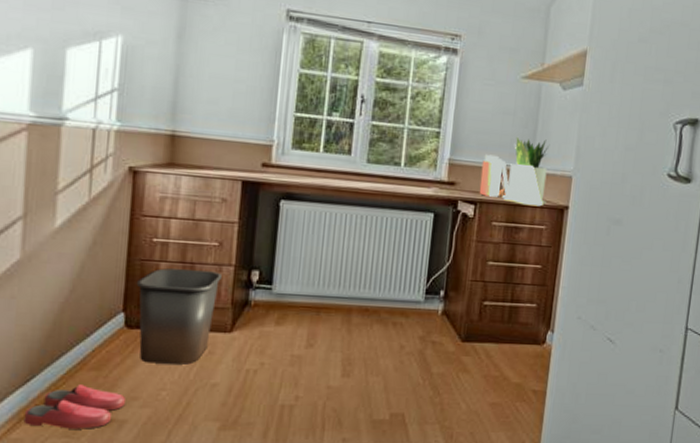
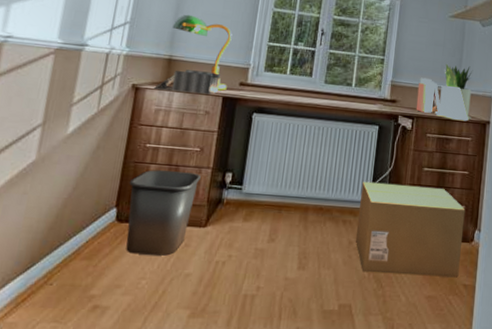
slippers: present [23,384,125,429] -> none [20,272,110,315]
desk organizer: none [155,148,238,180] -> present [153,69,221,96]
desk lamp: none [172,78,249,174] -> present [172,14,233,91]
box: none [407,278,537,383] -> present [355,181,466,278]

